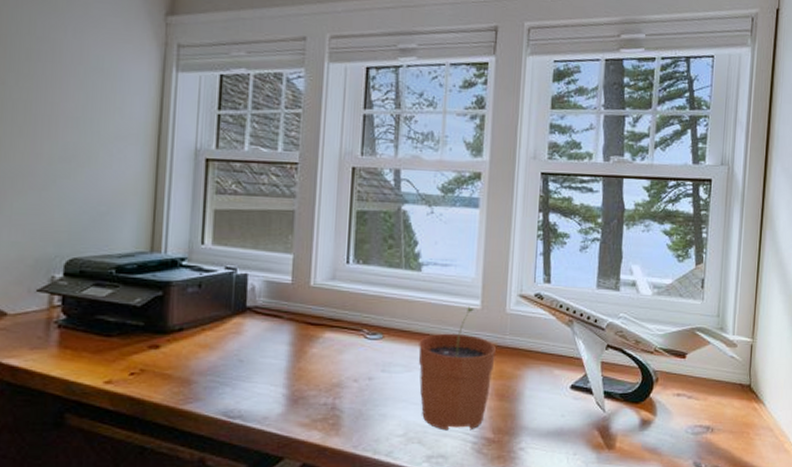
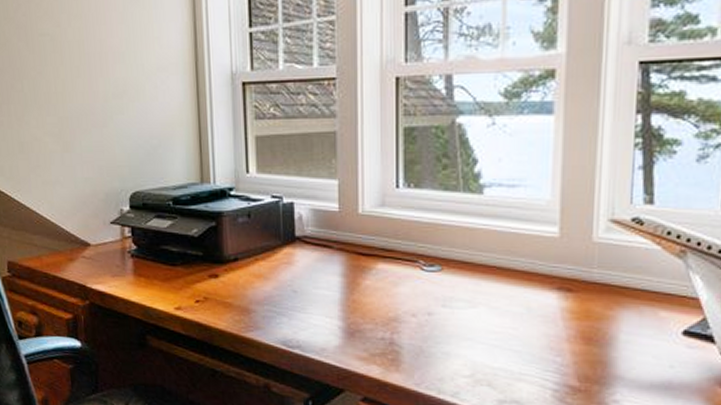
plant pot: present [418,306,496,431] -> none [484,234,580,375]

